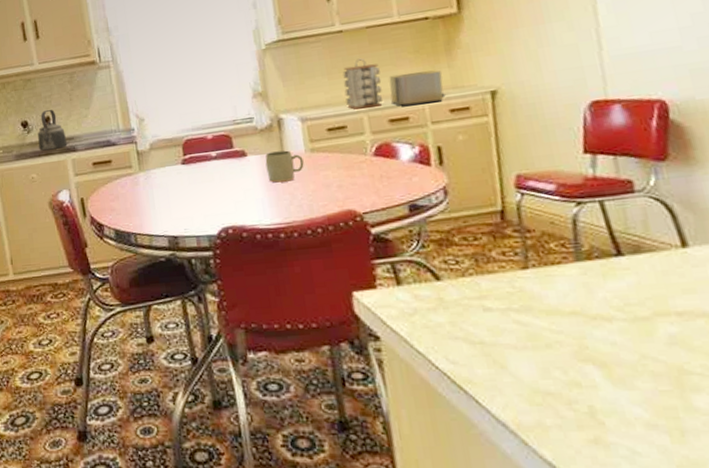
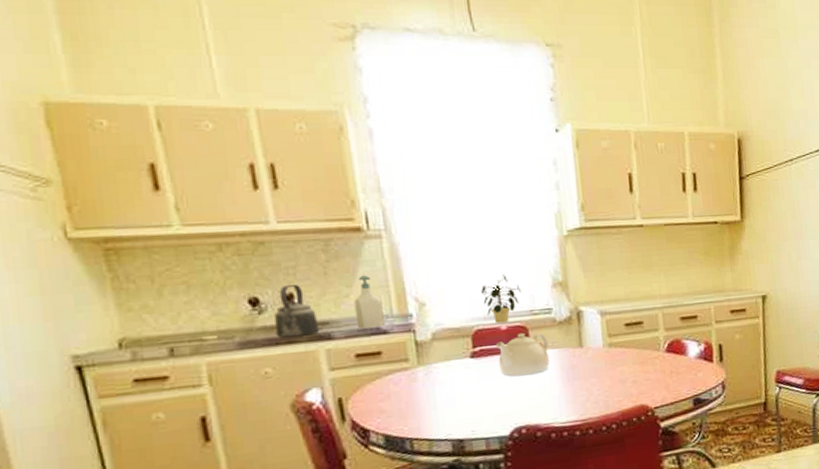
soap bottle: none [91,98,113,142] -> present [354,275,385,329]
potted plant: none [189,89,225,133] -> present [481,274,522,323]
teapot: none [203,140,253,181] -> present [495,332,550,377]
mug: present [265,150,304,183] -> none [563,344,602,379]
spice rack: present [342,58,382,110] -> none [641,255,676,307]
toaster: present [388,70,446,107] -> none [682,272,728,306]

